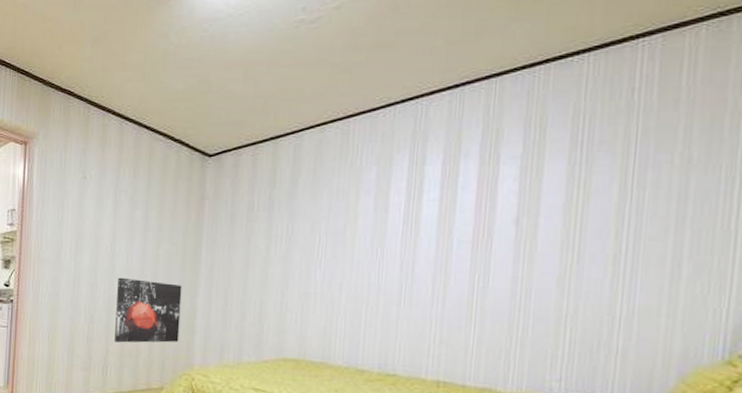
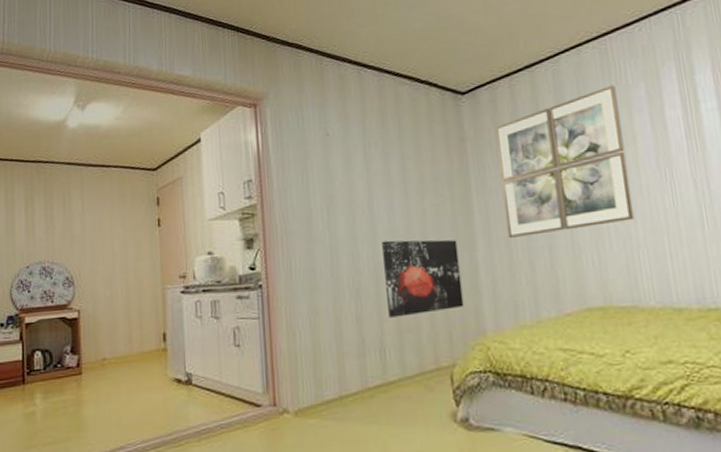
wall art: none [227,165,349,291] -> present [495,84,635,239]

